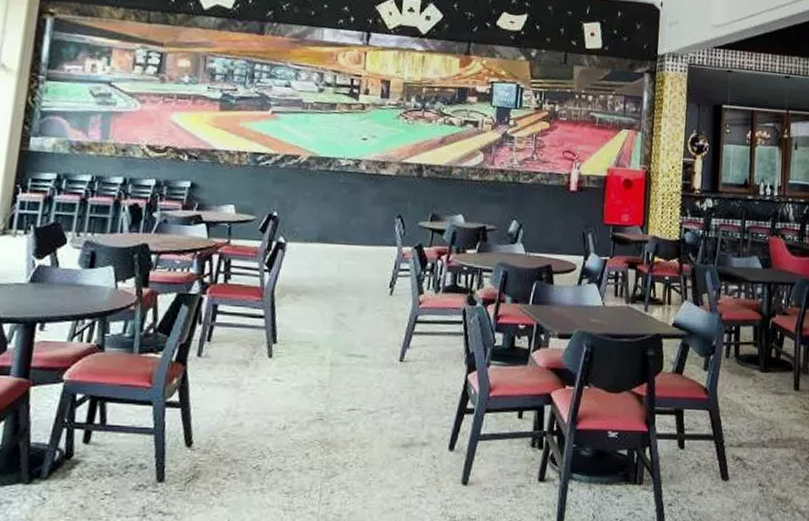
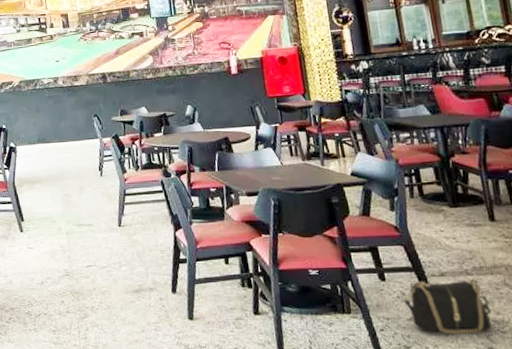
handbag: none [698,449,778,512] -> present [404,277,492,334]

